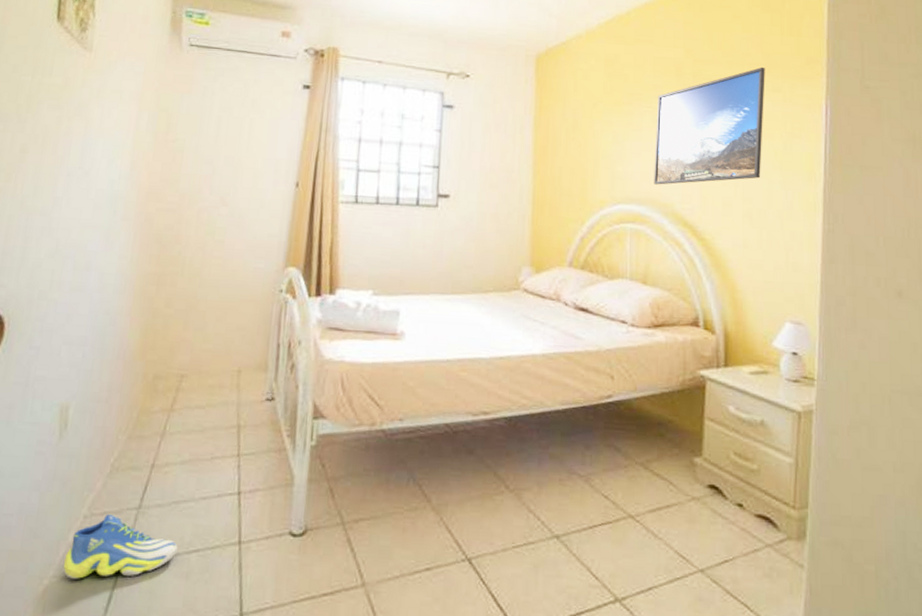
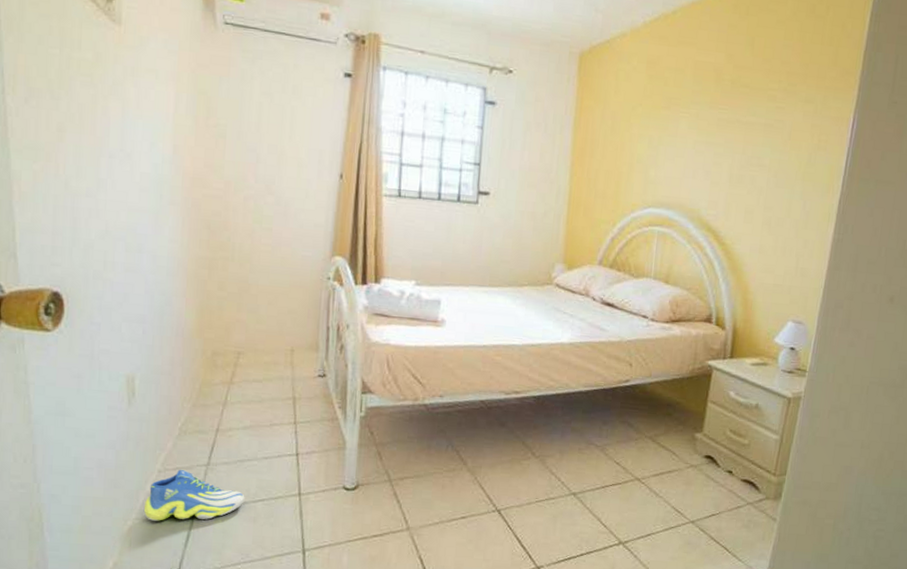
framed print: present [654,66,765,185] -> none [683,76,801,191]

